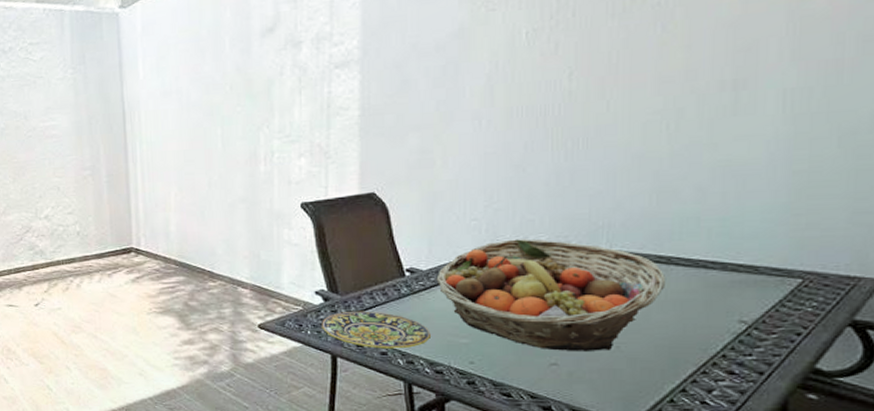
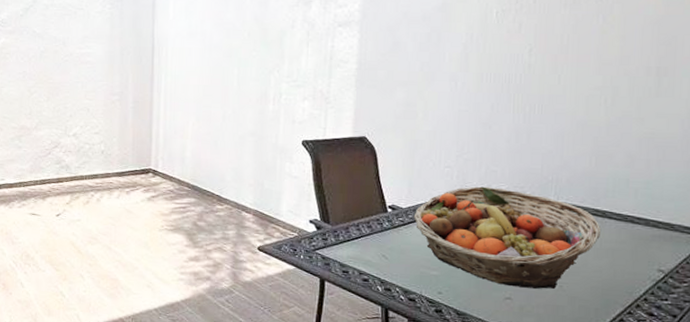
plate: present [322,311,430,349] -> none [313,240,406,277]

